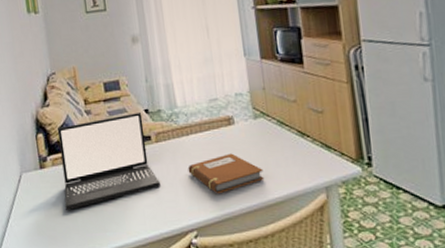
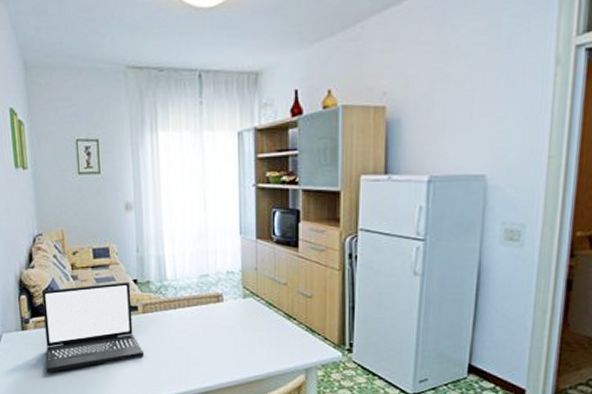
notebook: present [188,153,264,194] -> none [172,330,247,368]

